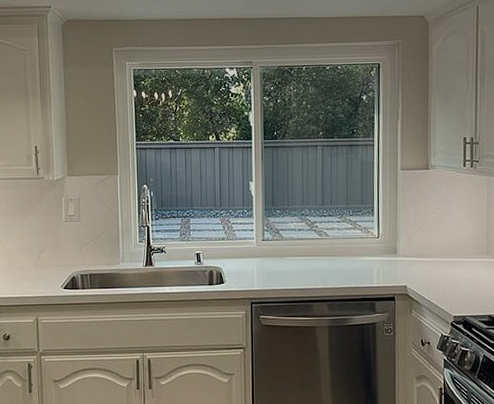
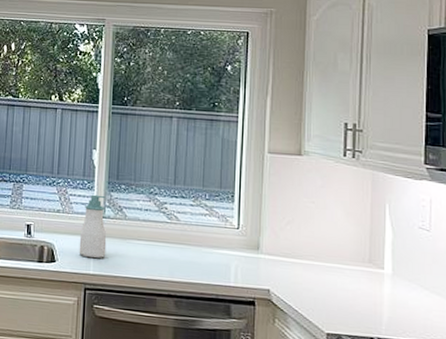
soap bottle: none [243,221,267,277] -> present [79,194,107,259]

